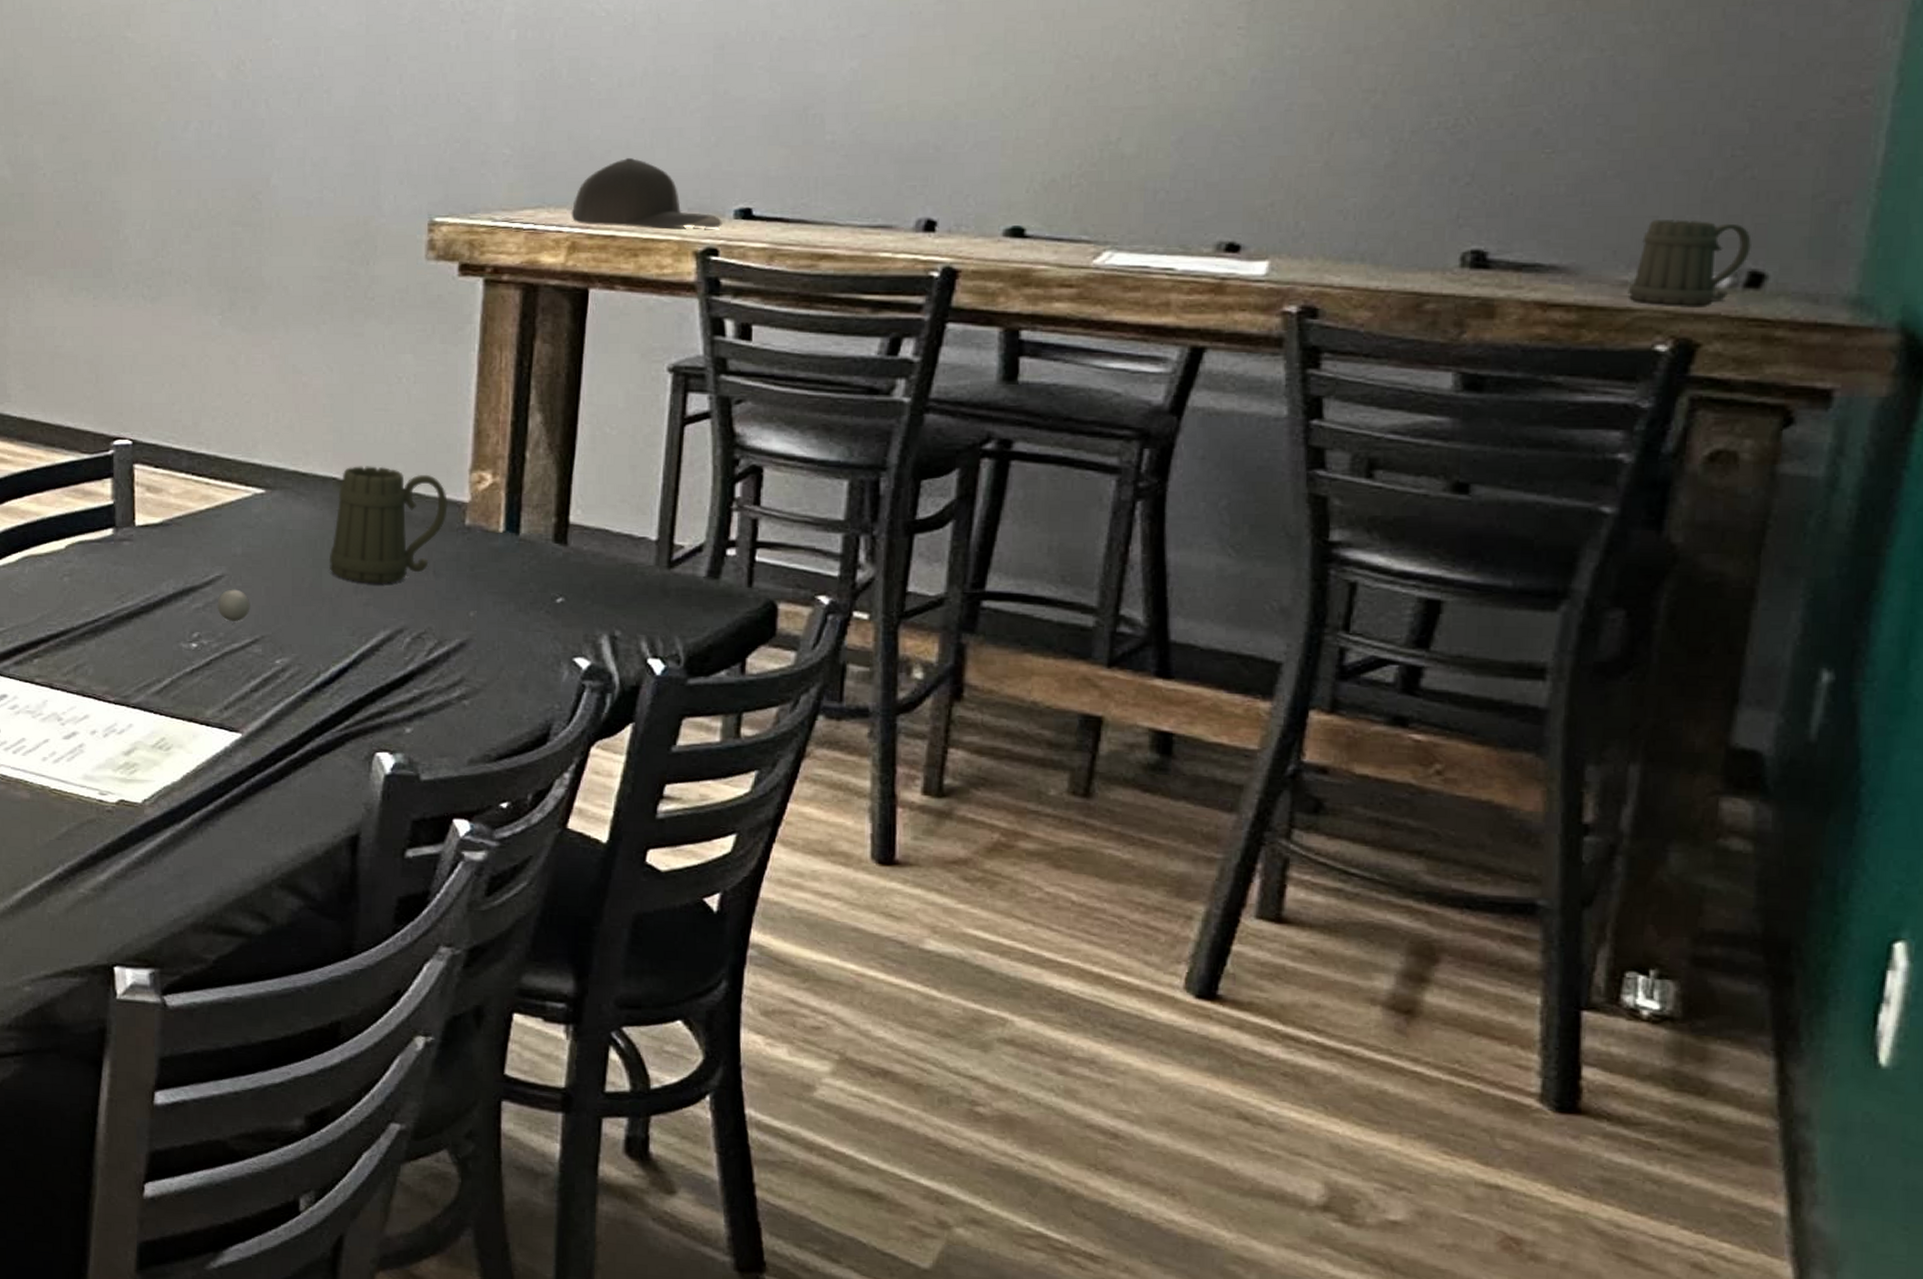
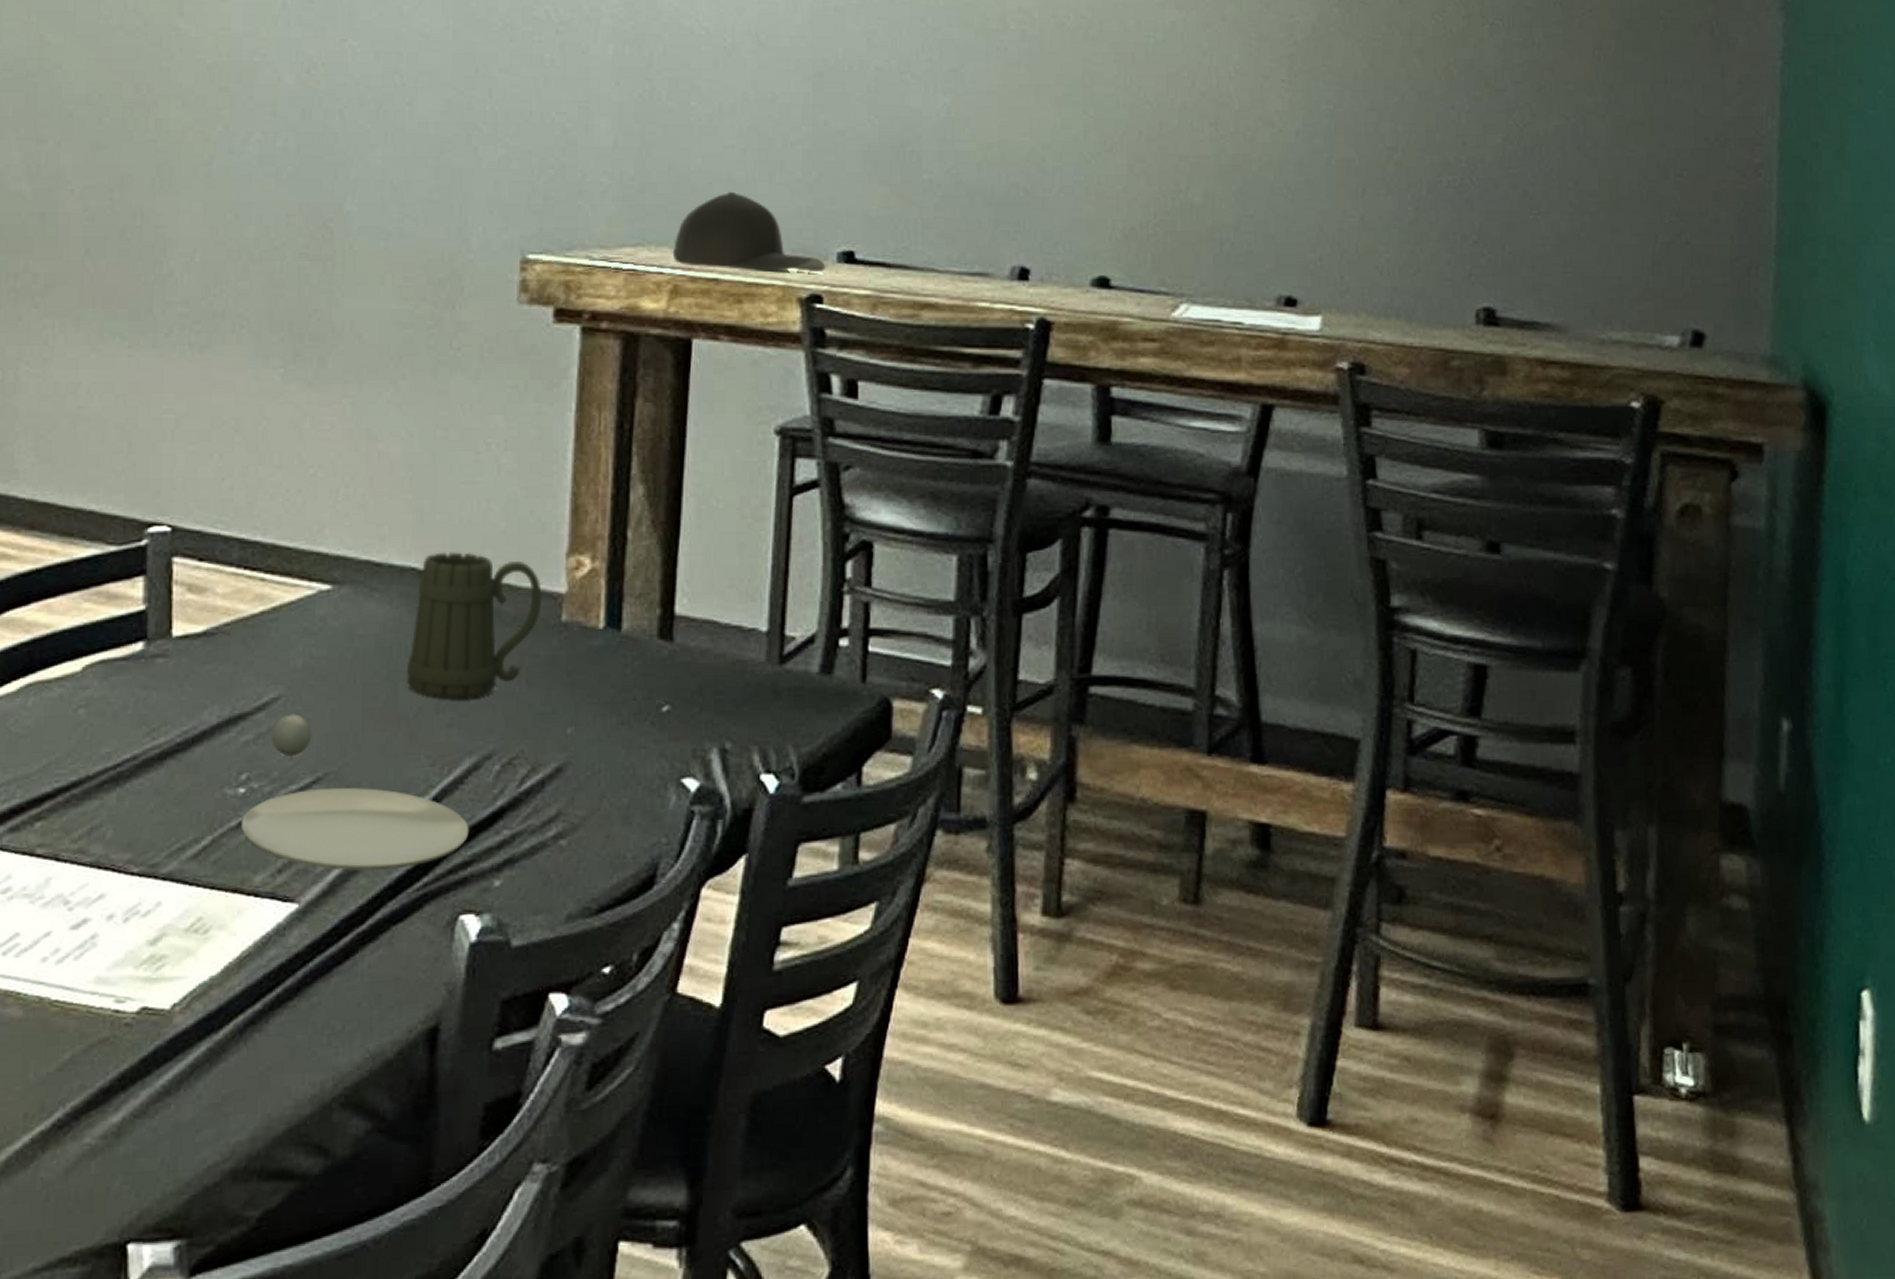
plate: none [195,647,384,713] -> present [242,787,469,871]
beer mug: present [1627,220,1752,308] -> none [1605,281,1692,365]

